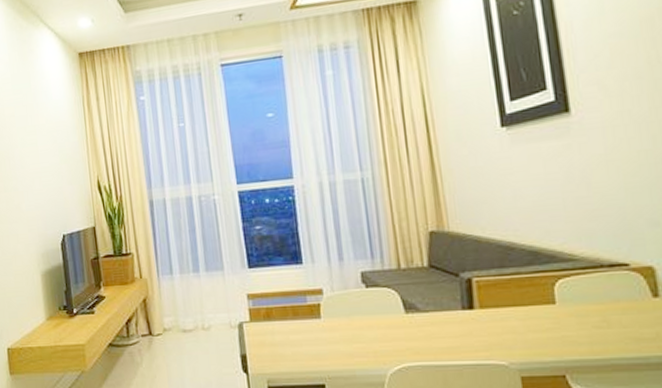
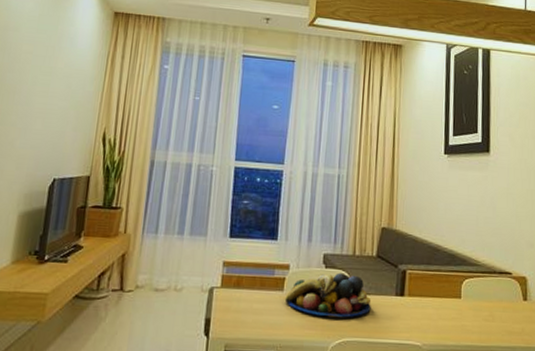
fruit bowl: none [324,290,432,341] -> present [284,272,371,318]

